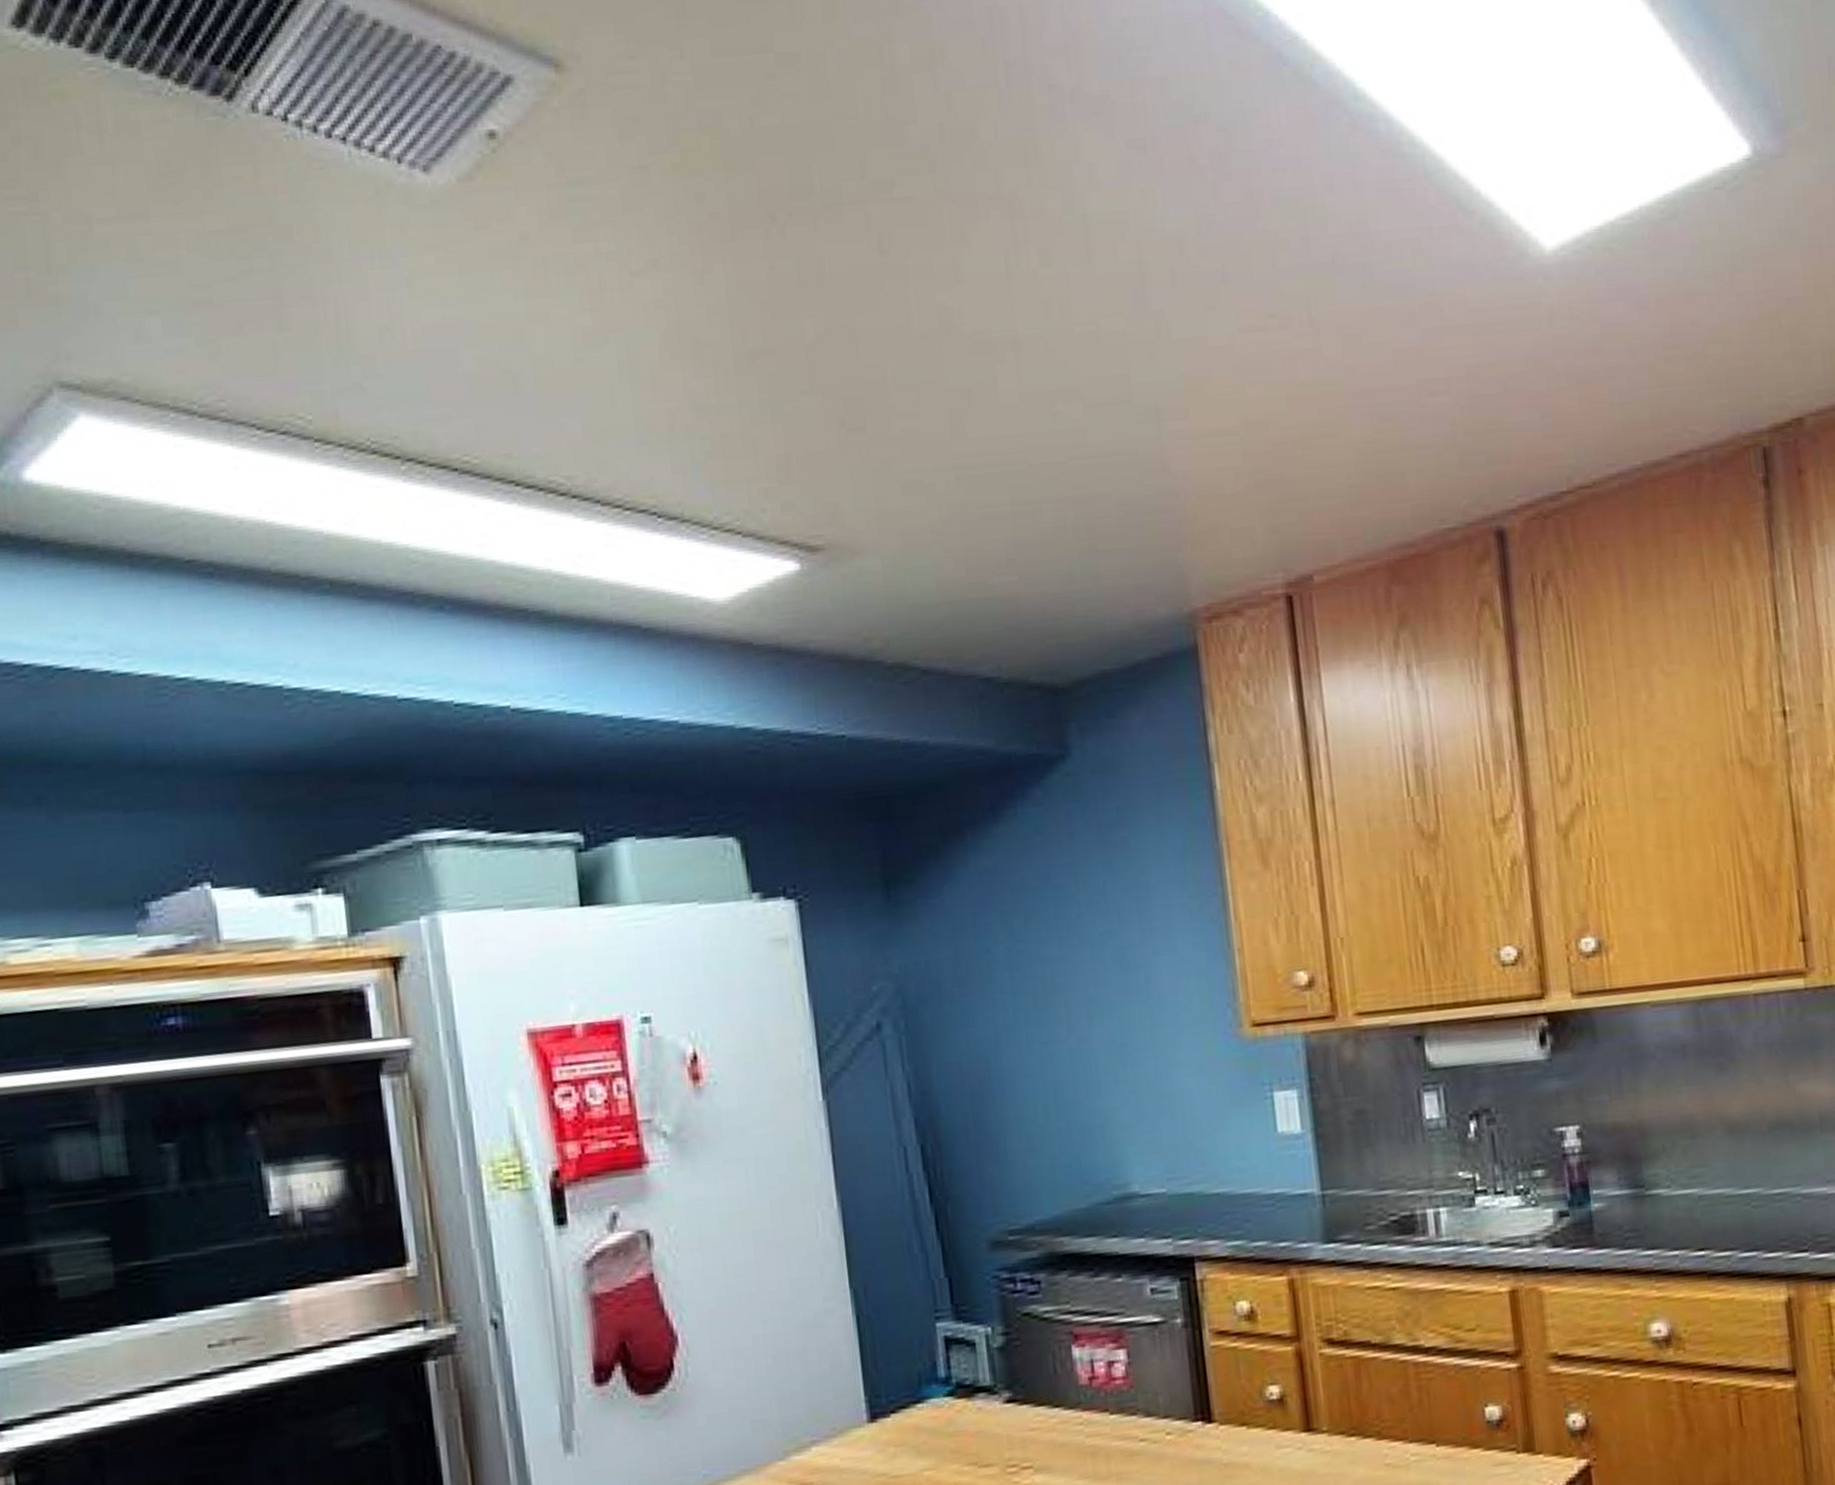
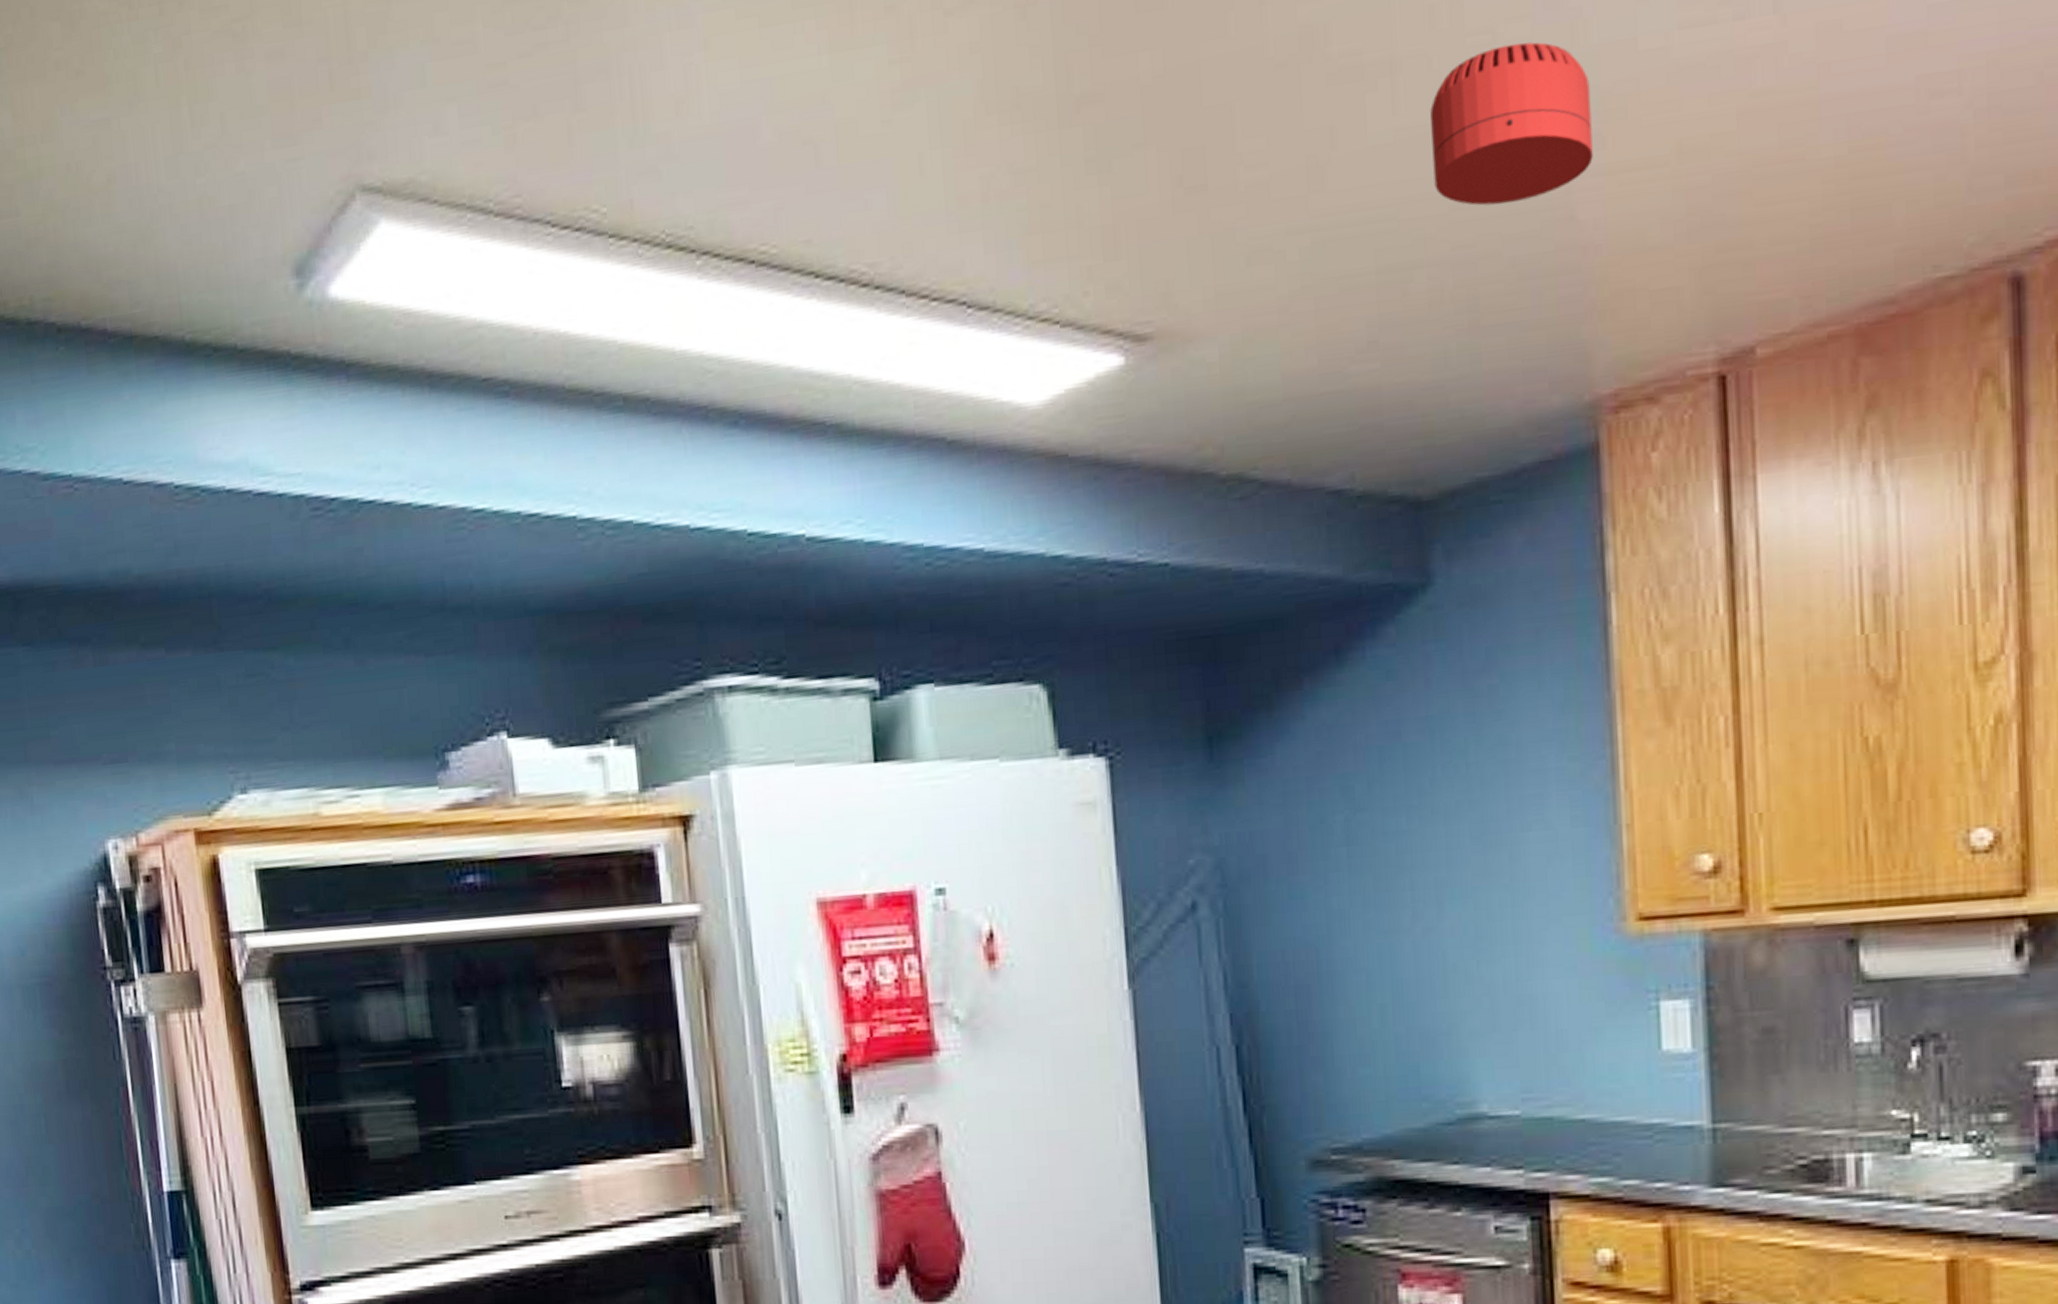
smoke detector: none [1048,333,1180,457] -> present [1430,42,1593,206]

